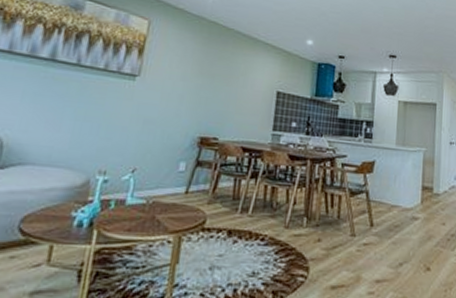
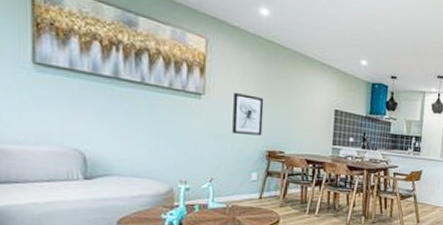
wall art: none [164,74,202,120] -> present [232,93,264,136]

